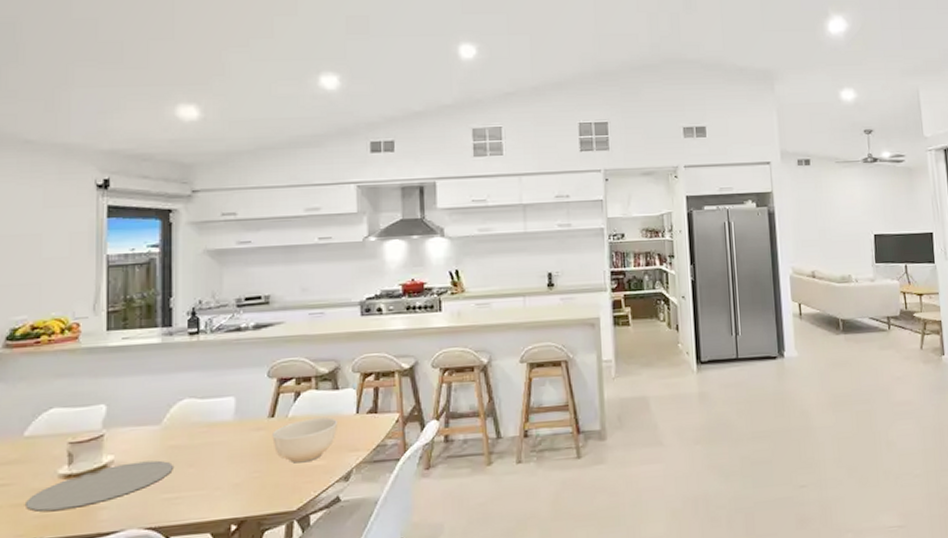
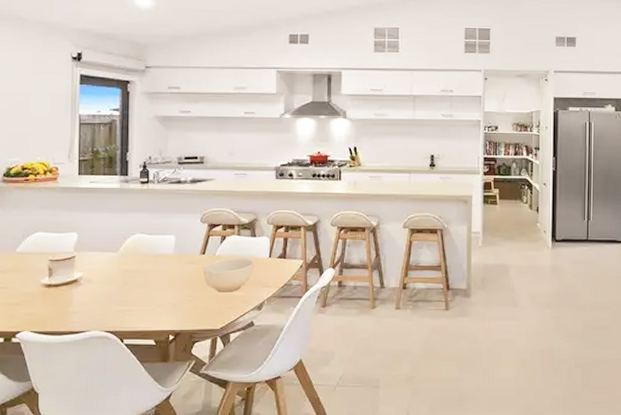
placemat: present [26,460,173,512] -> none [18,280,127,311]

